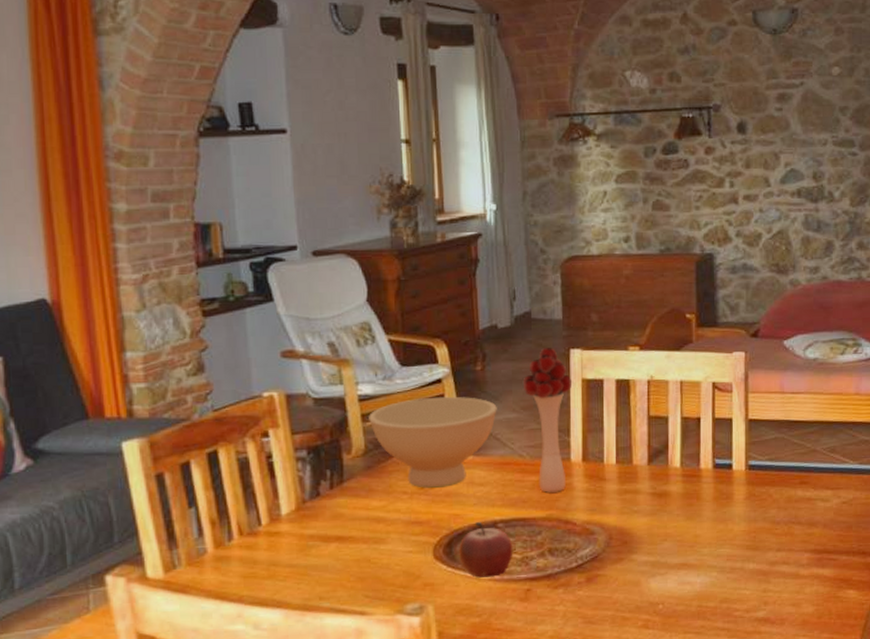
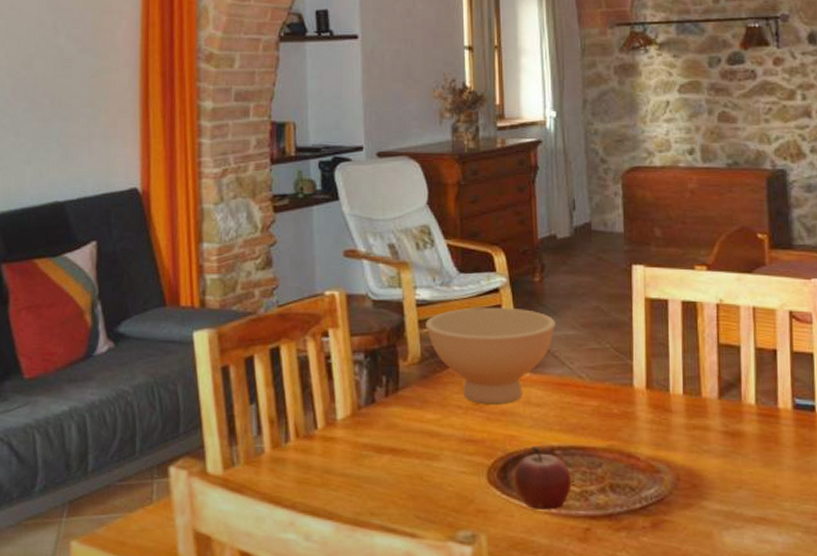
flower bouquet: present [524,348,573,493] -> none [583,262,635,421]

